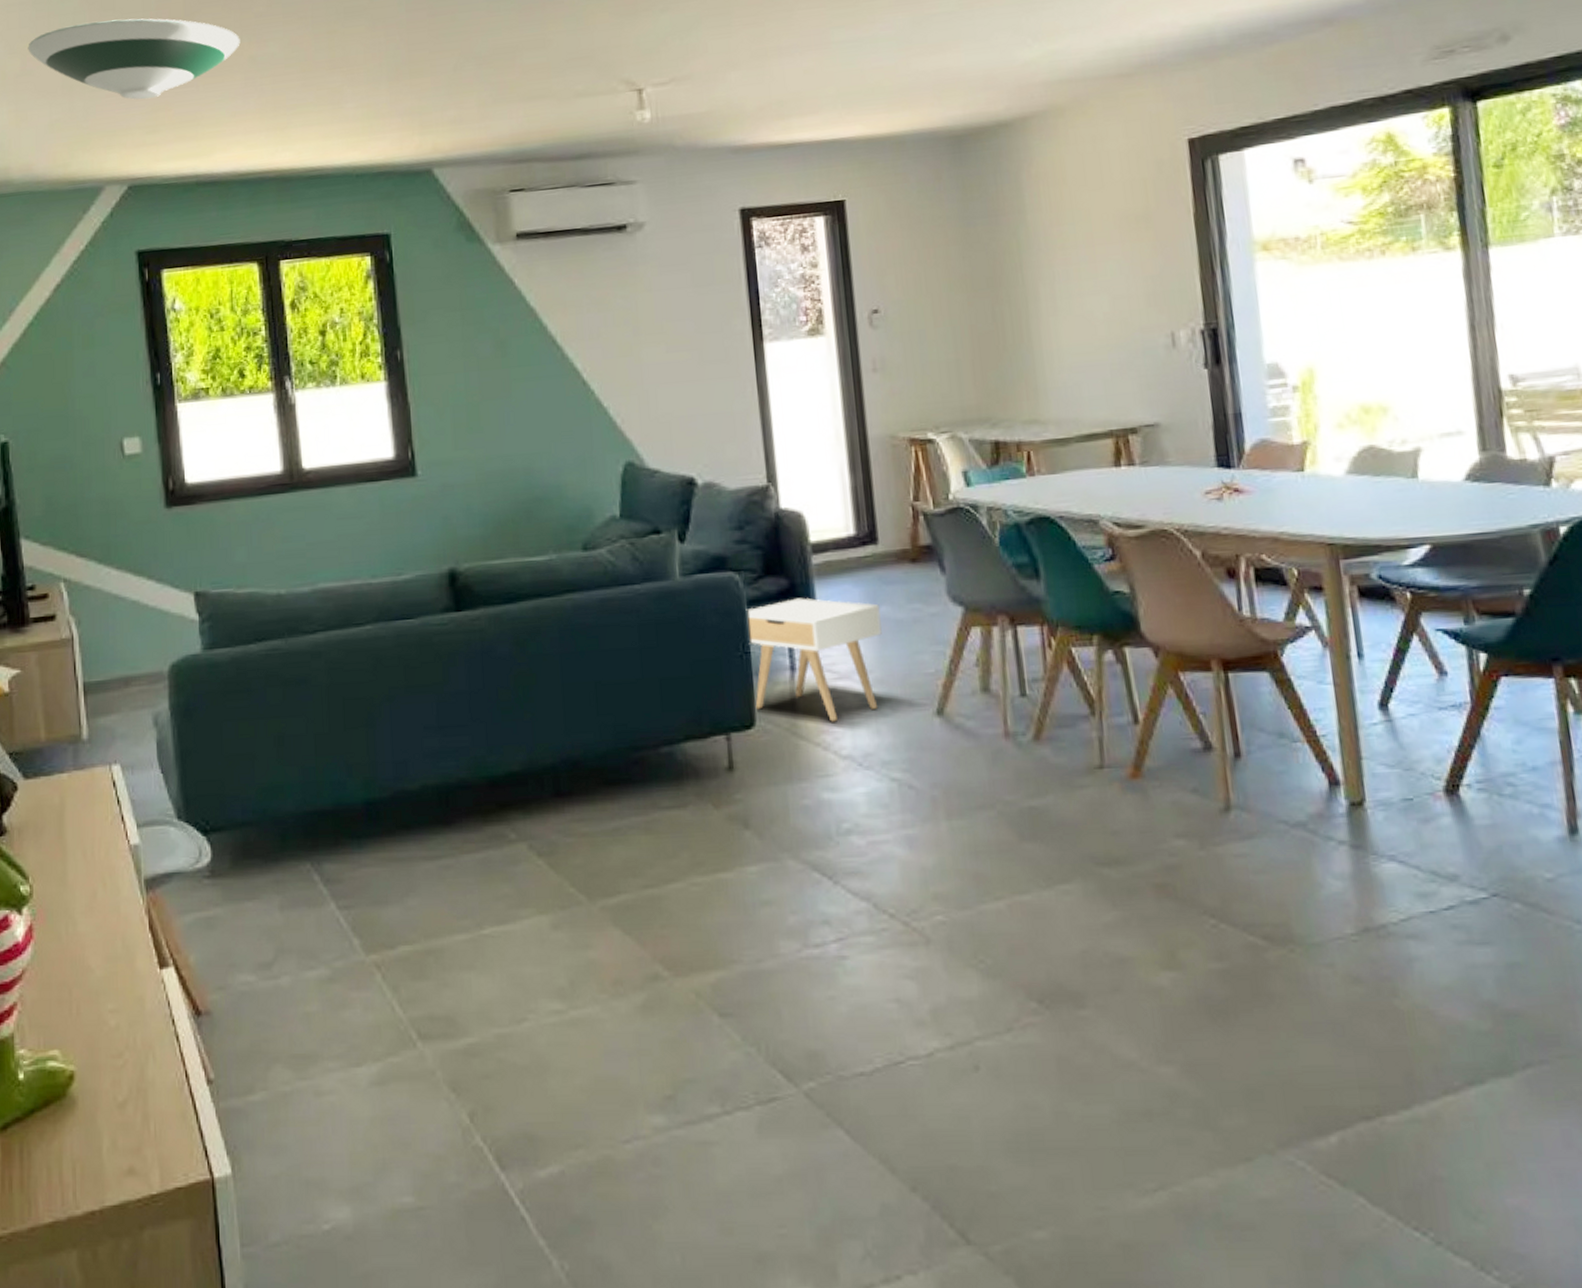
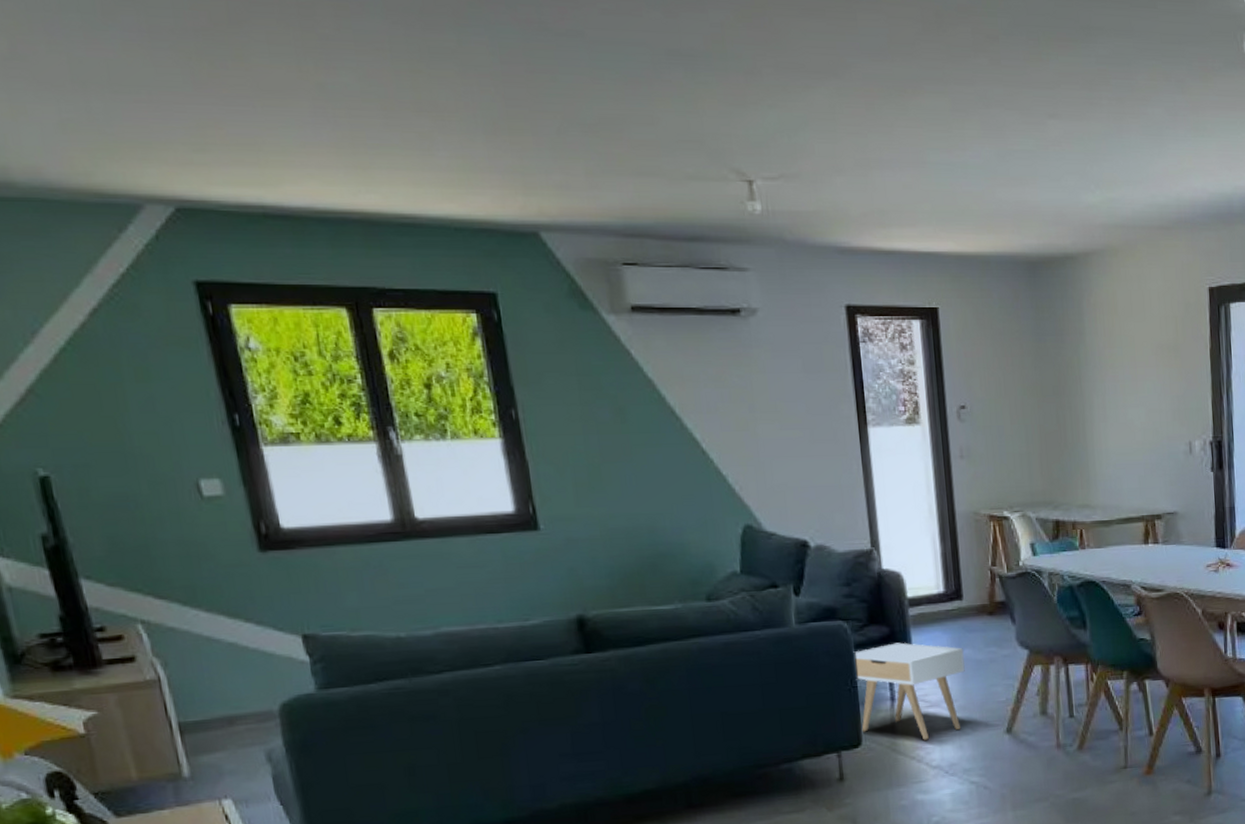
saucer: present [28,18,240,100] -> none [16,9,304,112]

